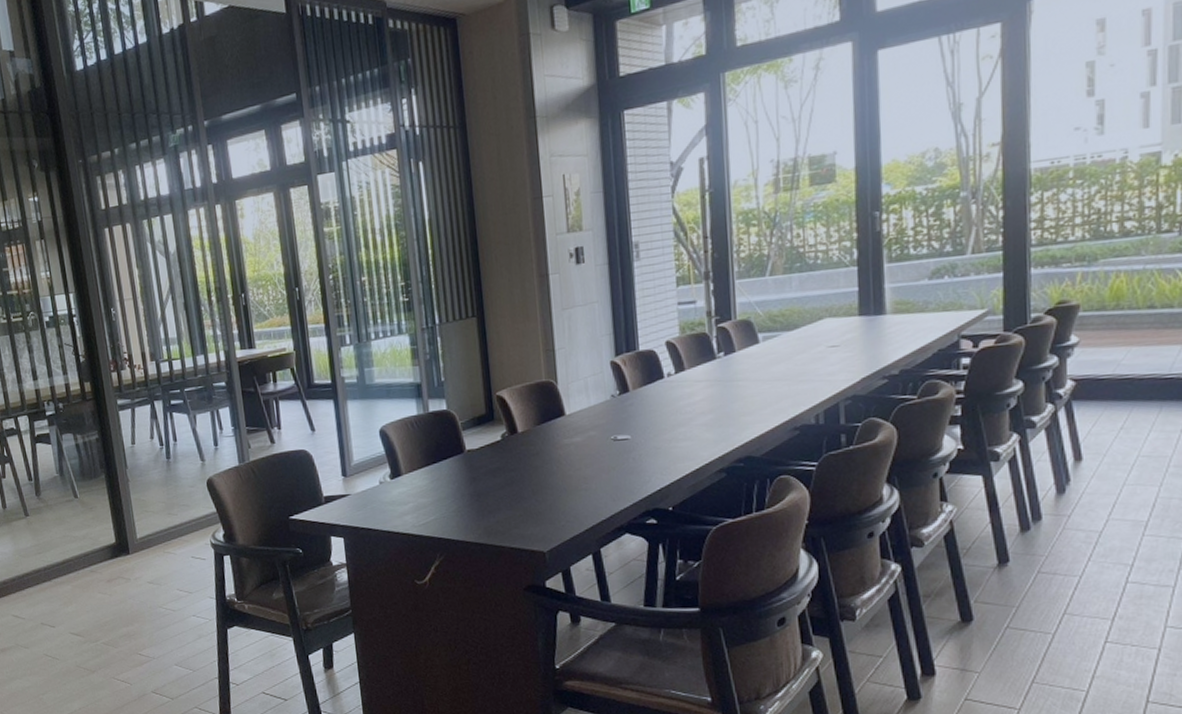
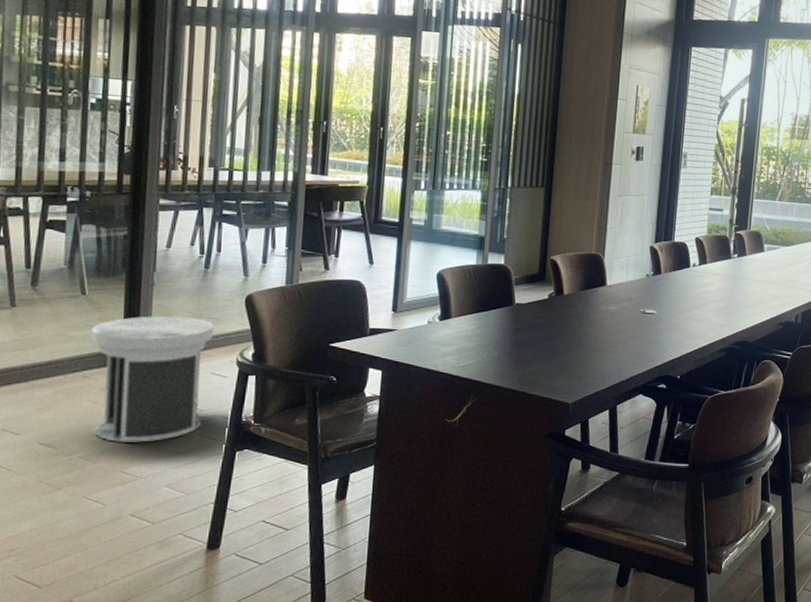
trash can: none [88,507,193,628] -> present [90,316,215,443]

